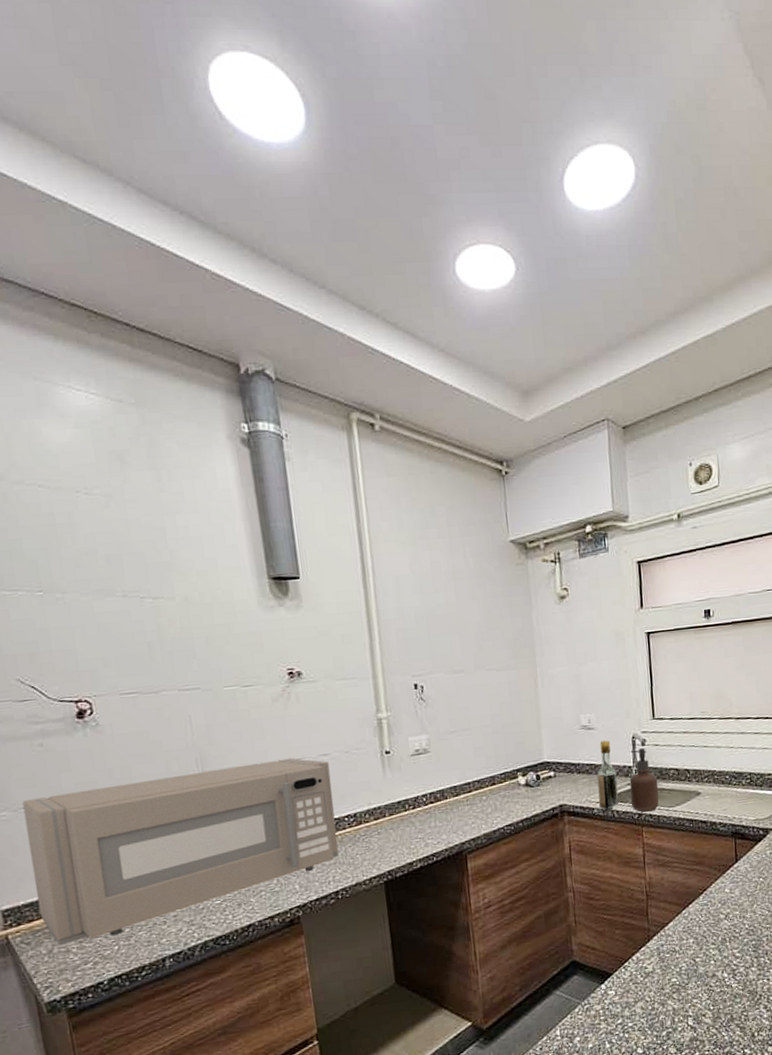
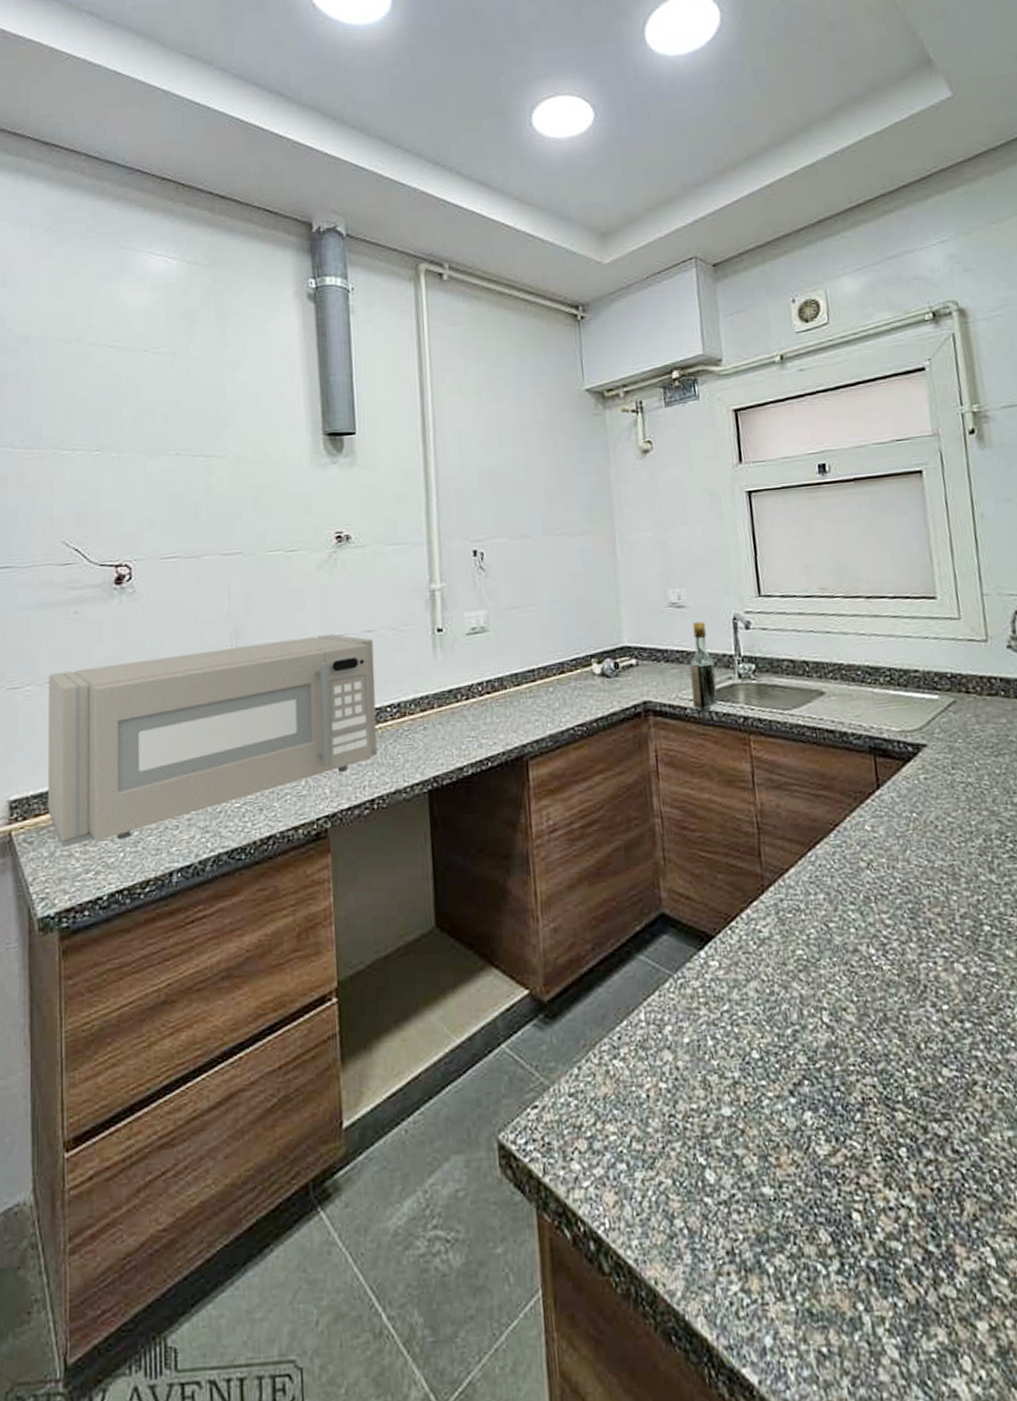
soap dispenser: present [629,747,659,812] -> none [731,632,770,715]

